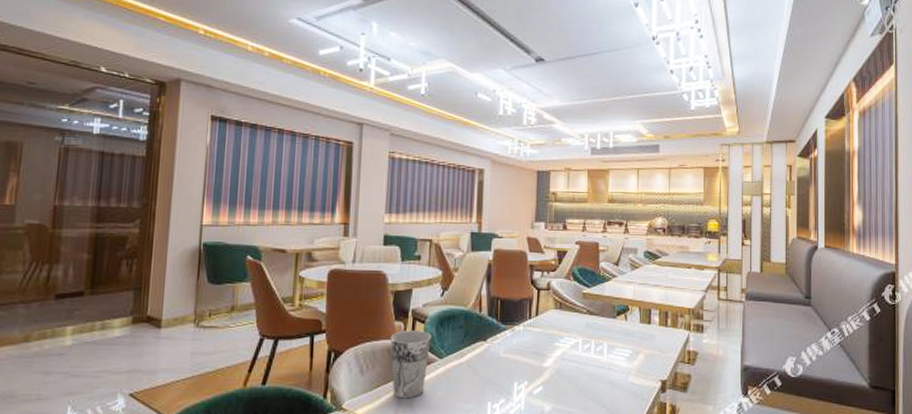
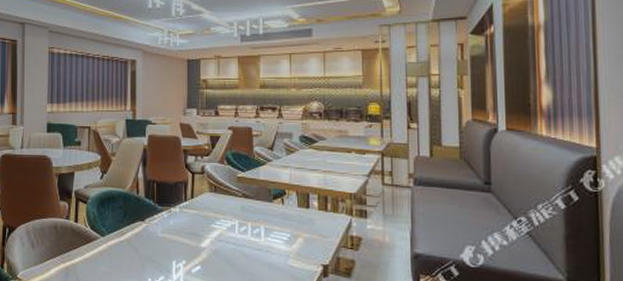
cup: present [390,330,431,399] -> none [57,210,93,272]

